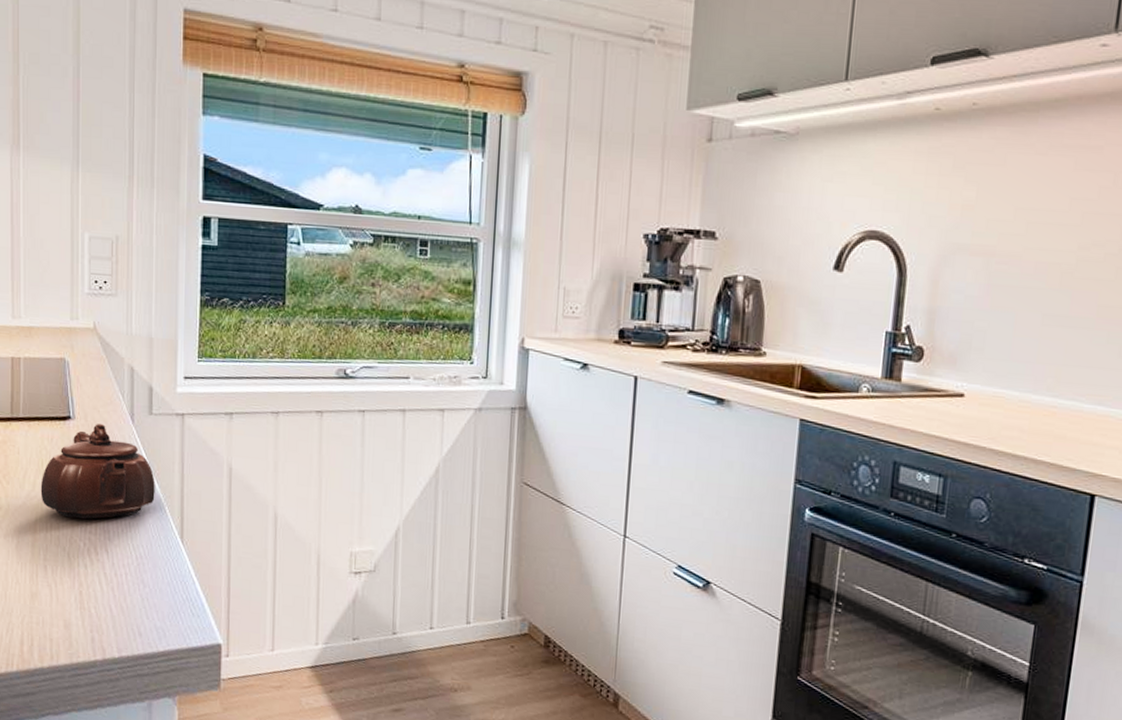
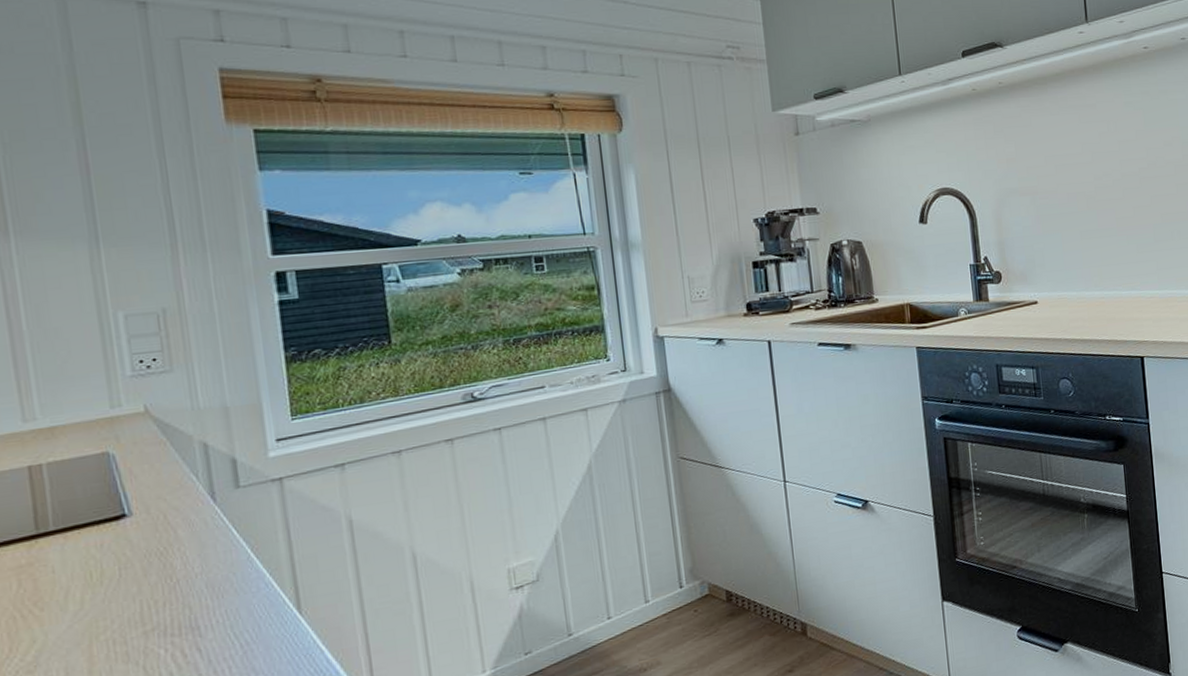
teapot: present [40,424,155,520] -> none [91,512,257,628]

